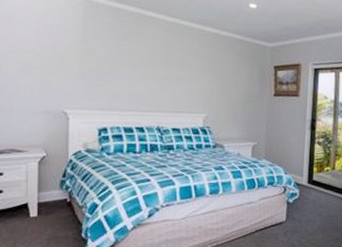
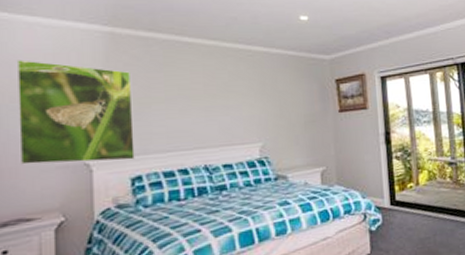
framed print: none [13,16,104,114] -> present [16,59,135,165]

